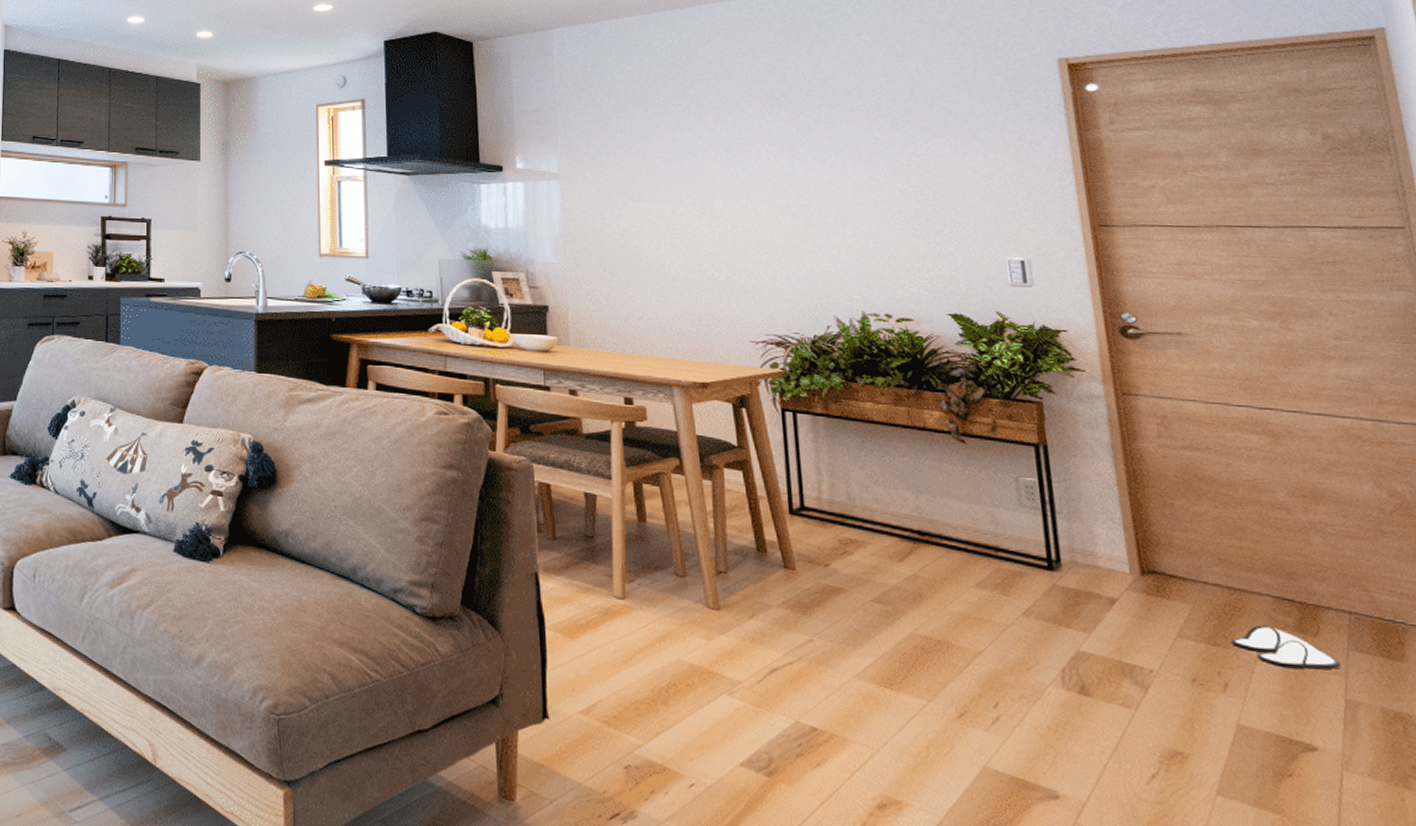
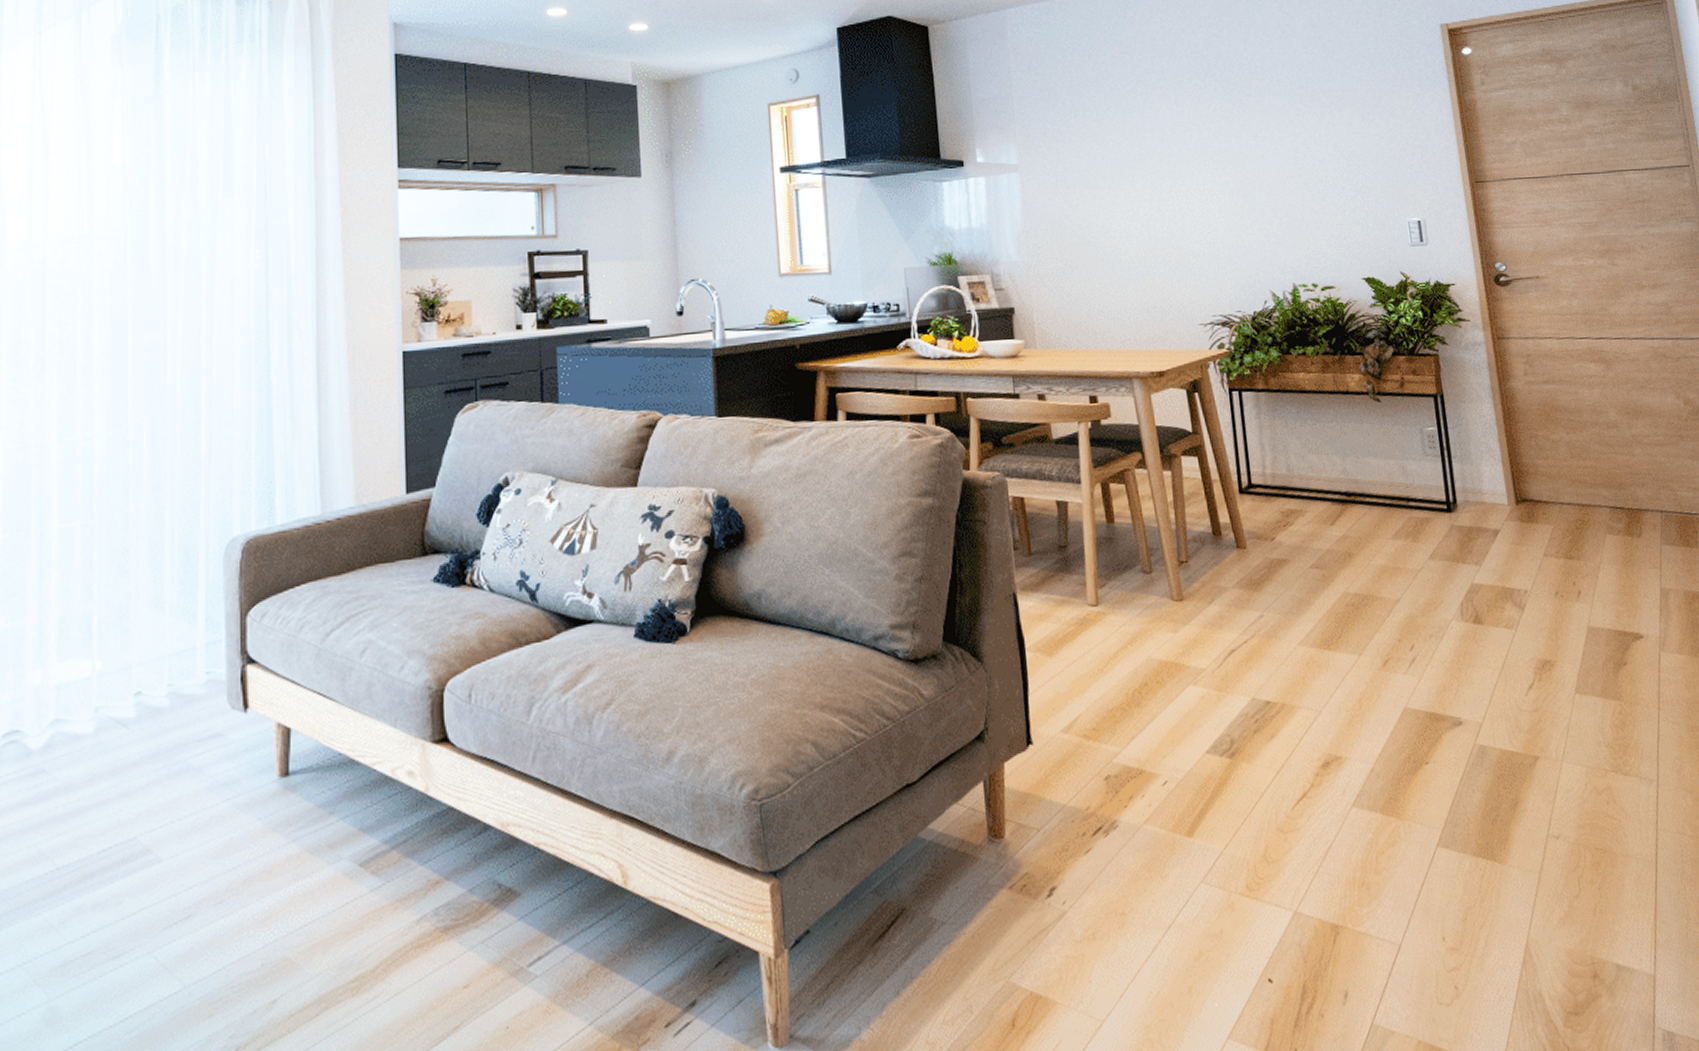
slippers: present [1231,625,1341,670] -> none [1582,533,1657,569]

